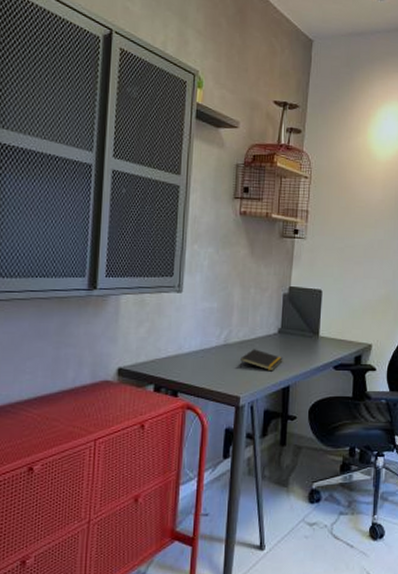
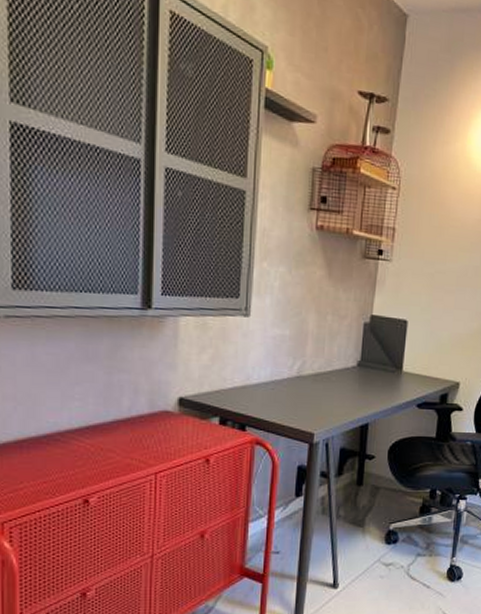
notepad: present [240,349,283,372] -> none [315,382,362,408]

